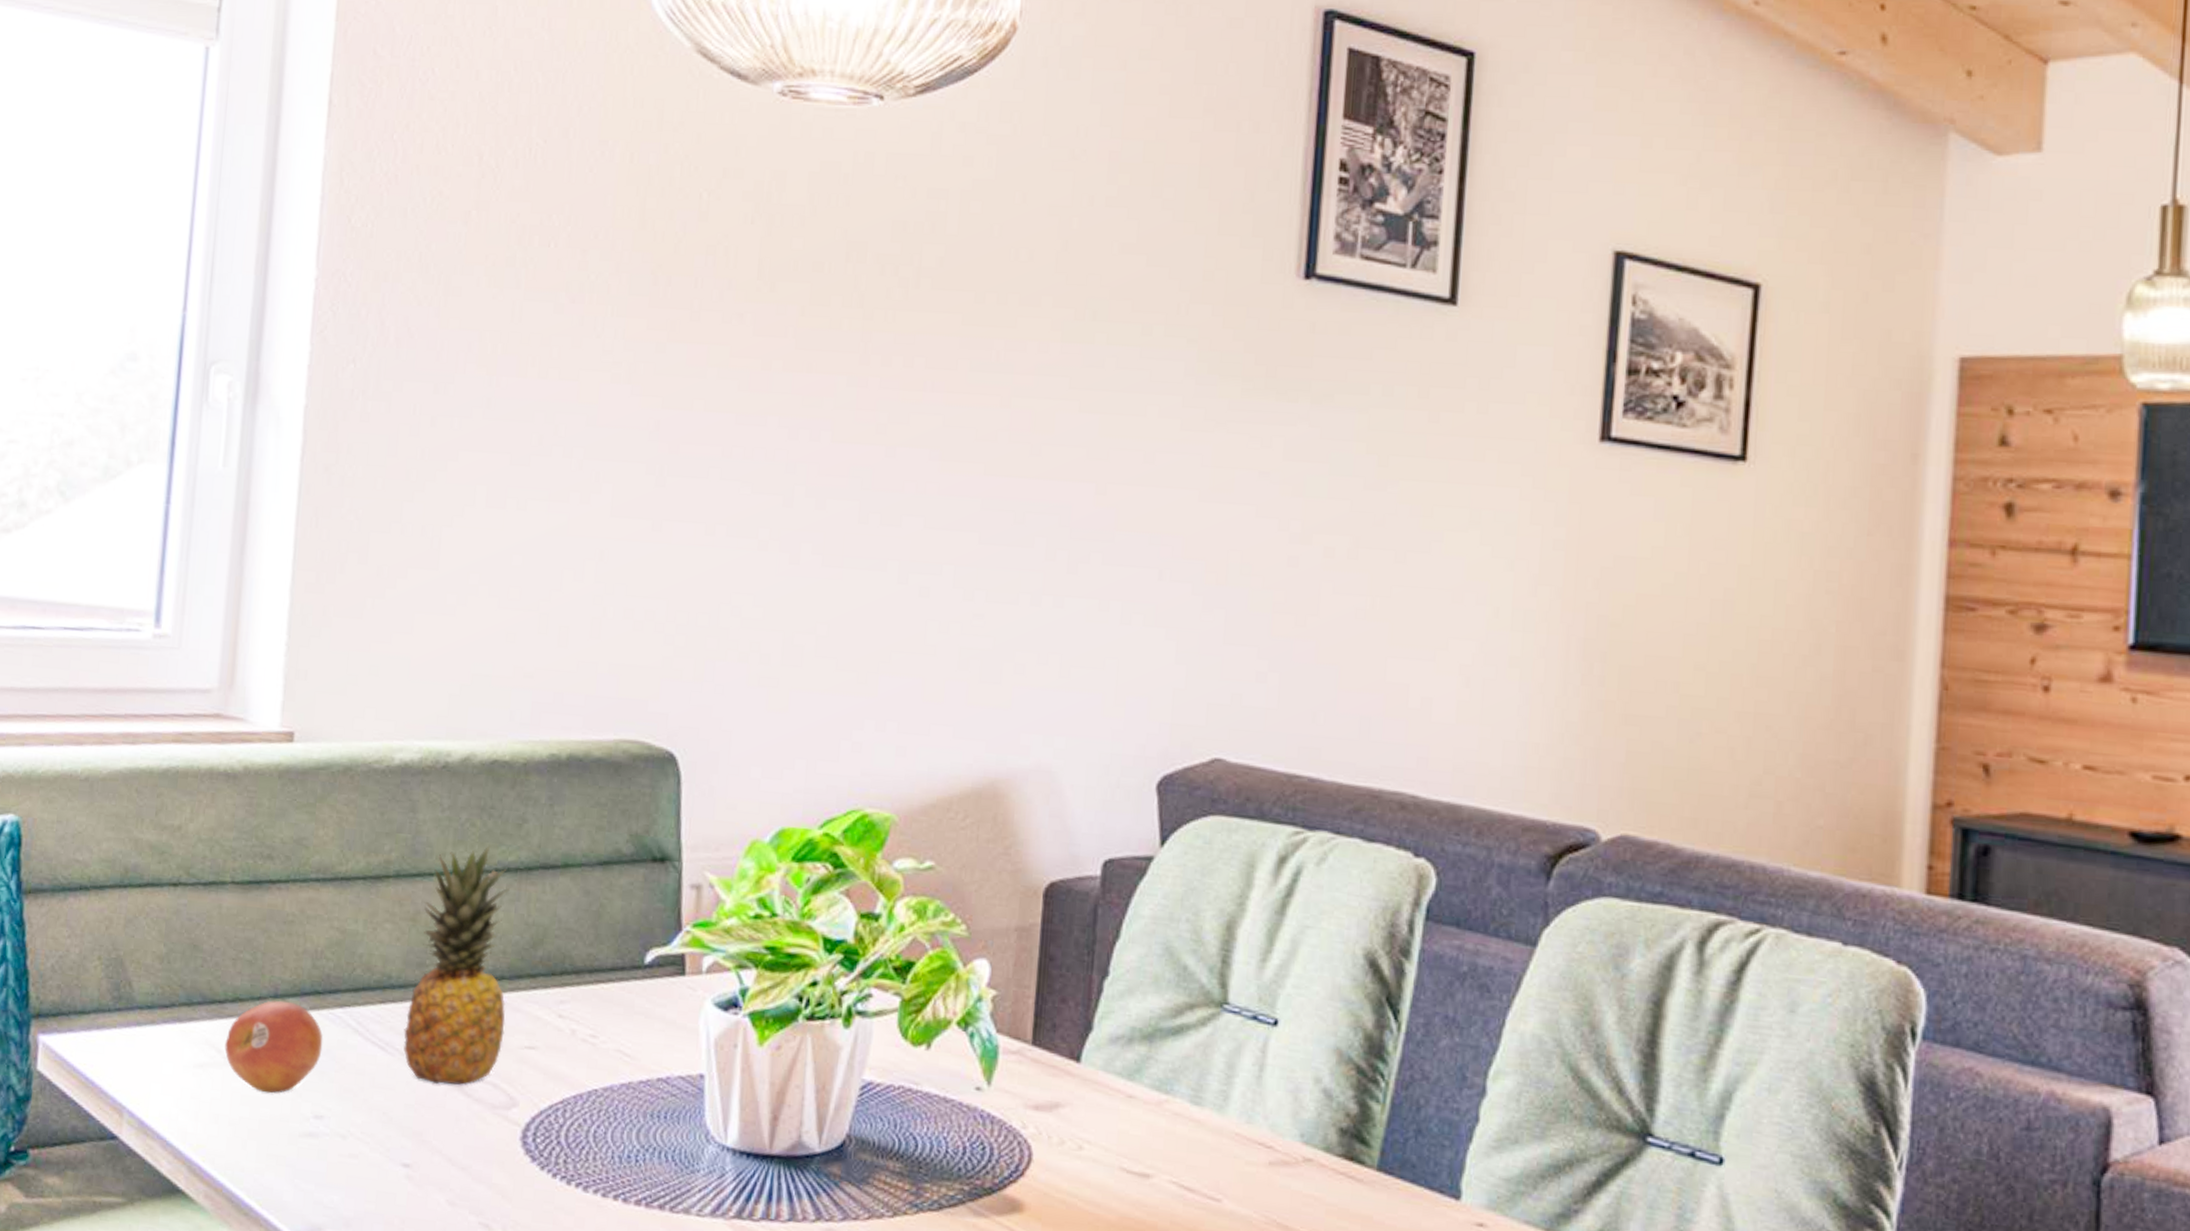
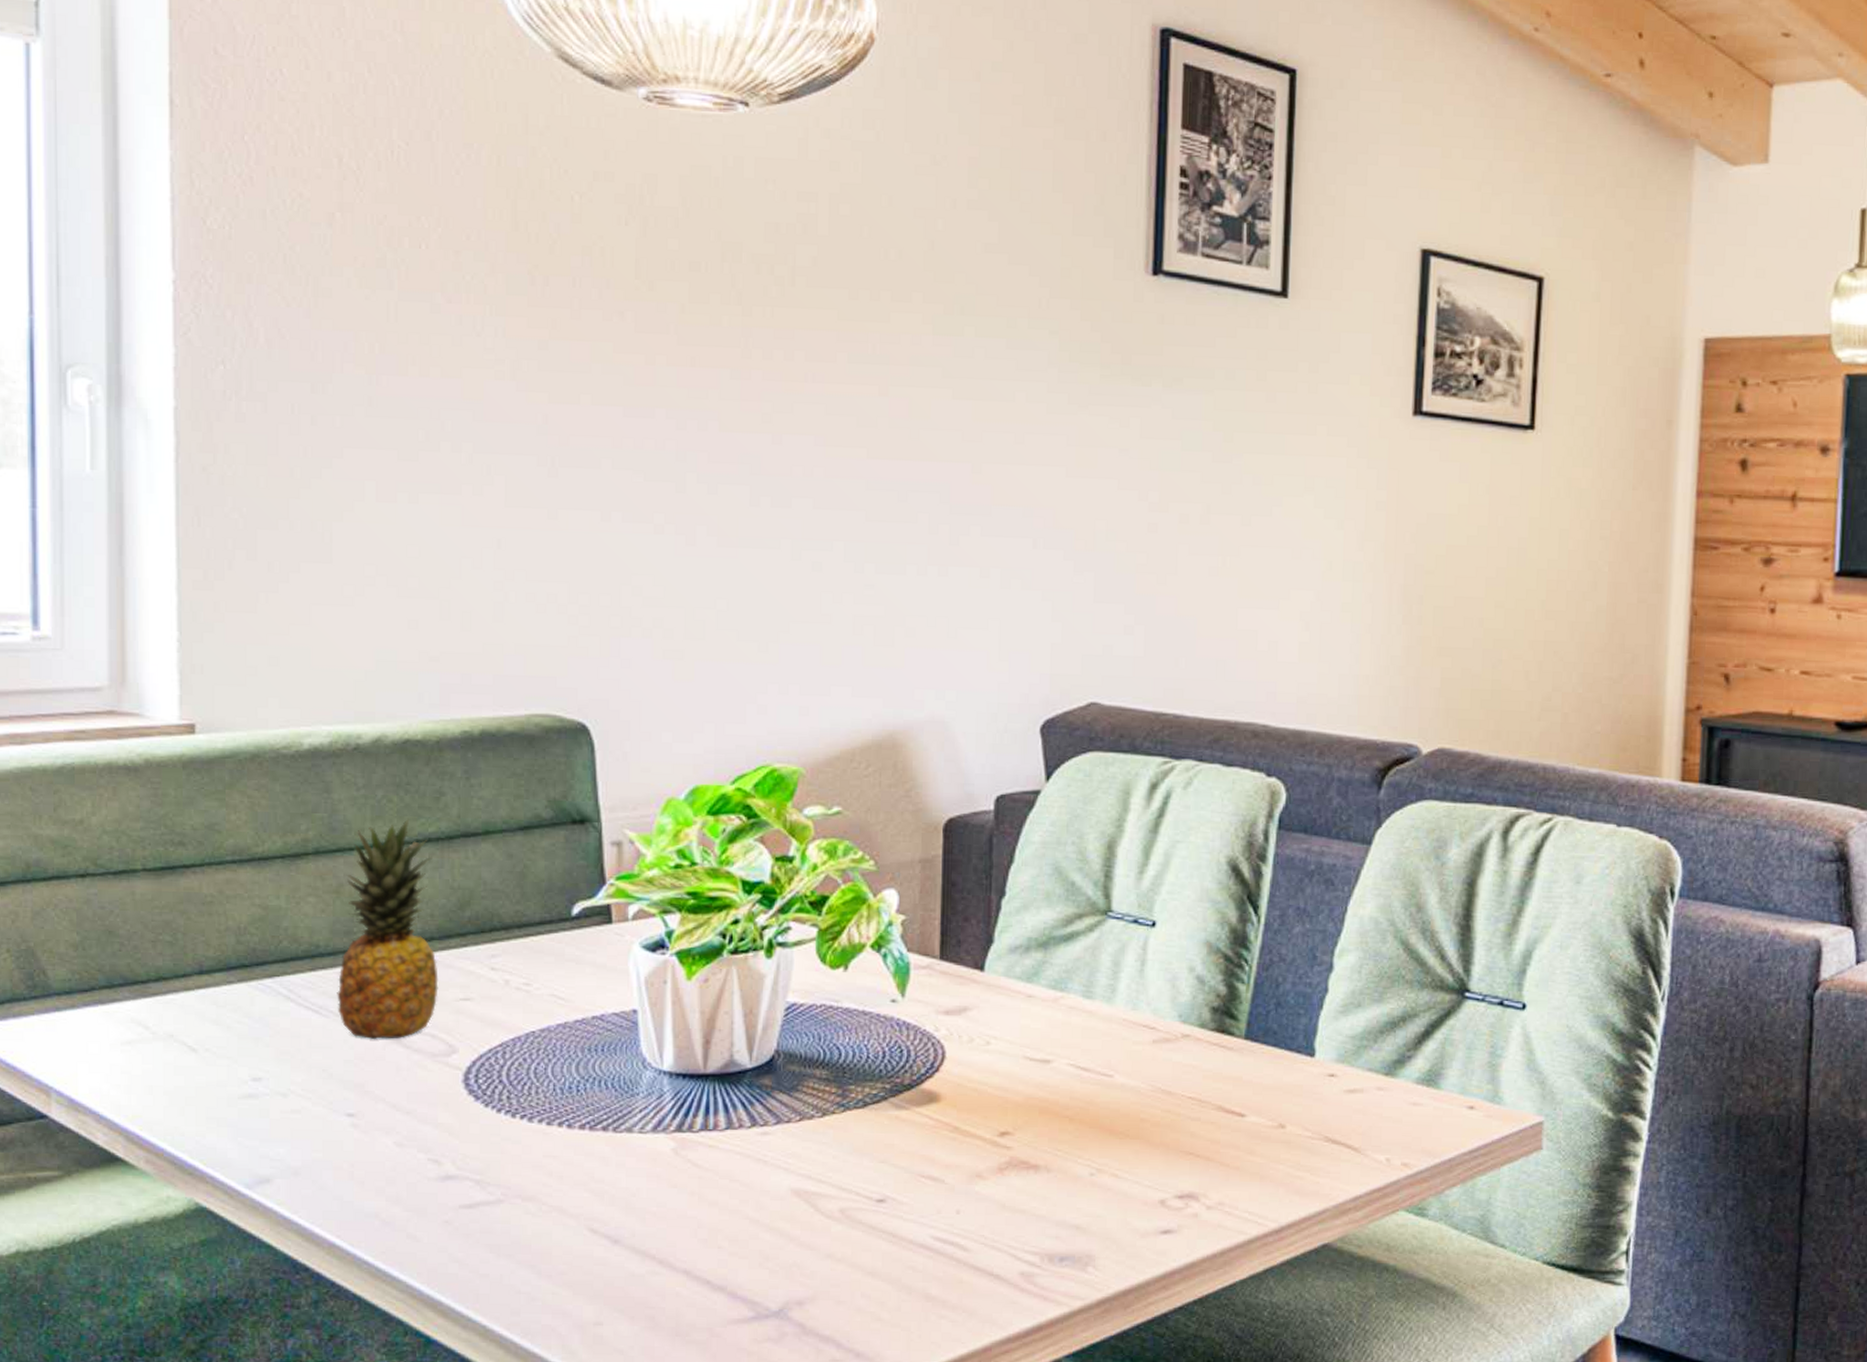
fruit: present [224,1000,323,1094] -> none [152,976,255,1062]

